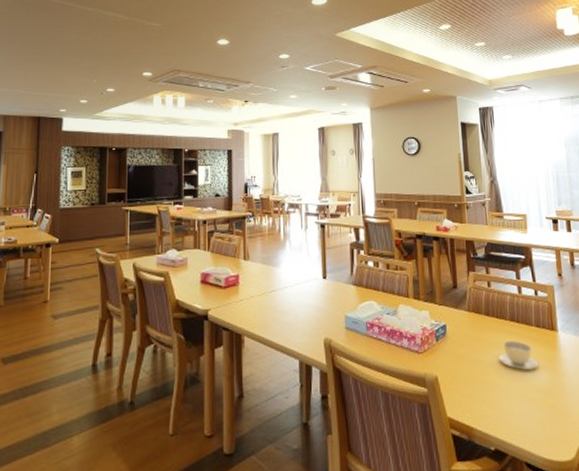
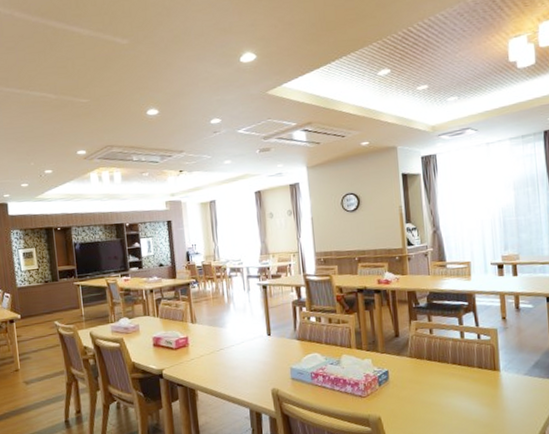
teacup: present [499,341,539,370] -> none [440,382,480,408]

